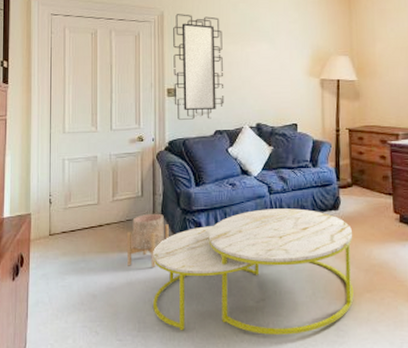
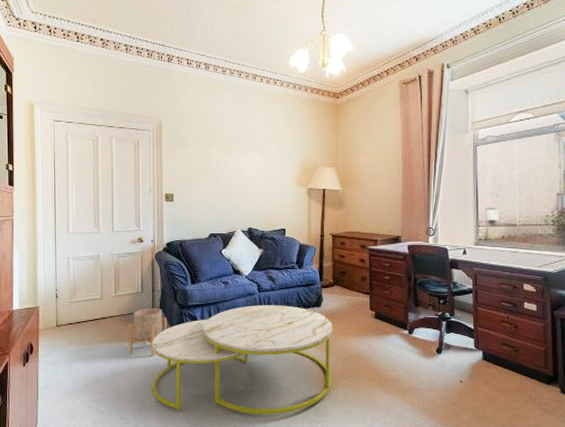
mirror: present [173,14,225,120] -> none [171,123,219,223]

